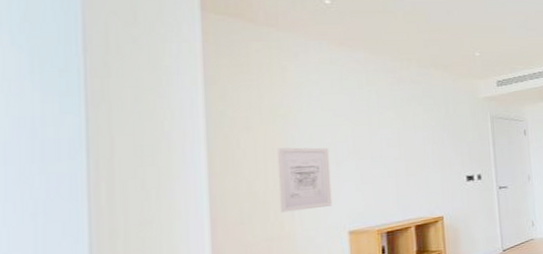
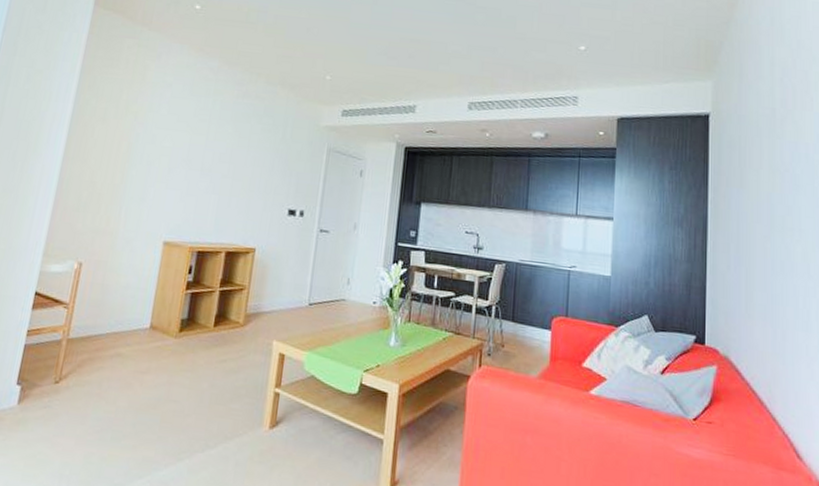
wall art: present [276,147,333,213] -> none [110,143,166,212]

